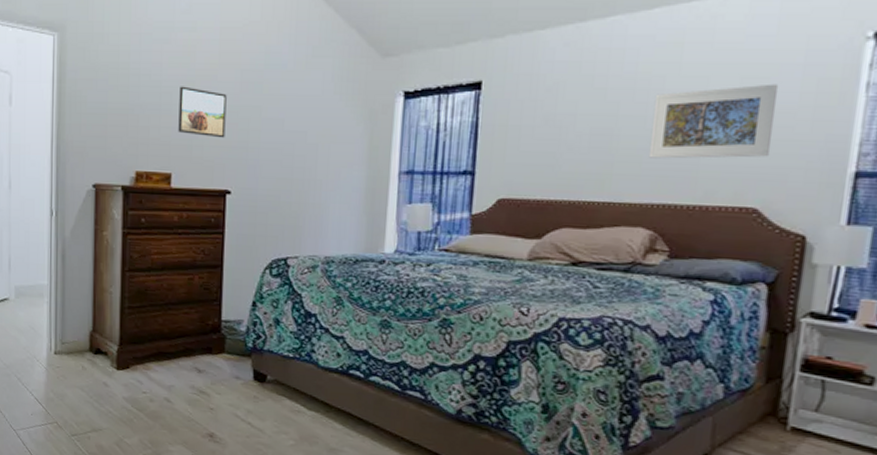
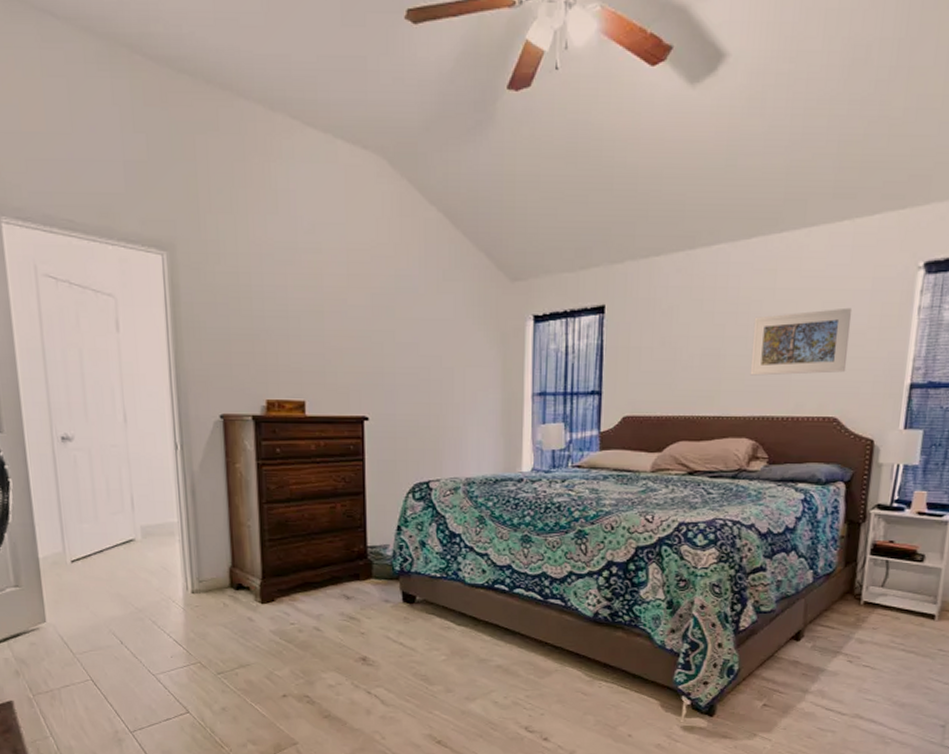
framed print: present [178,86,227,138] -> none [308,310,359,364]

